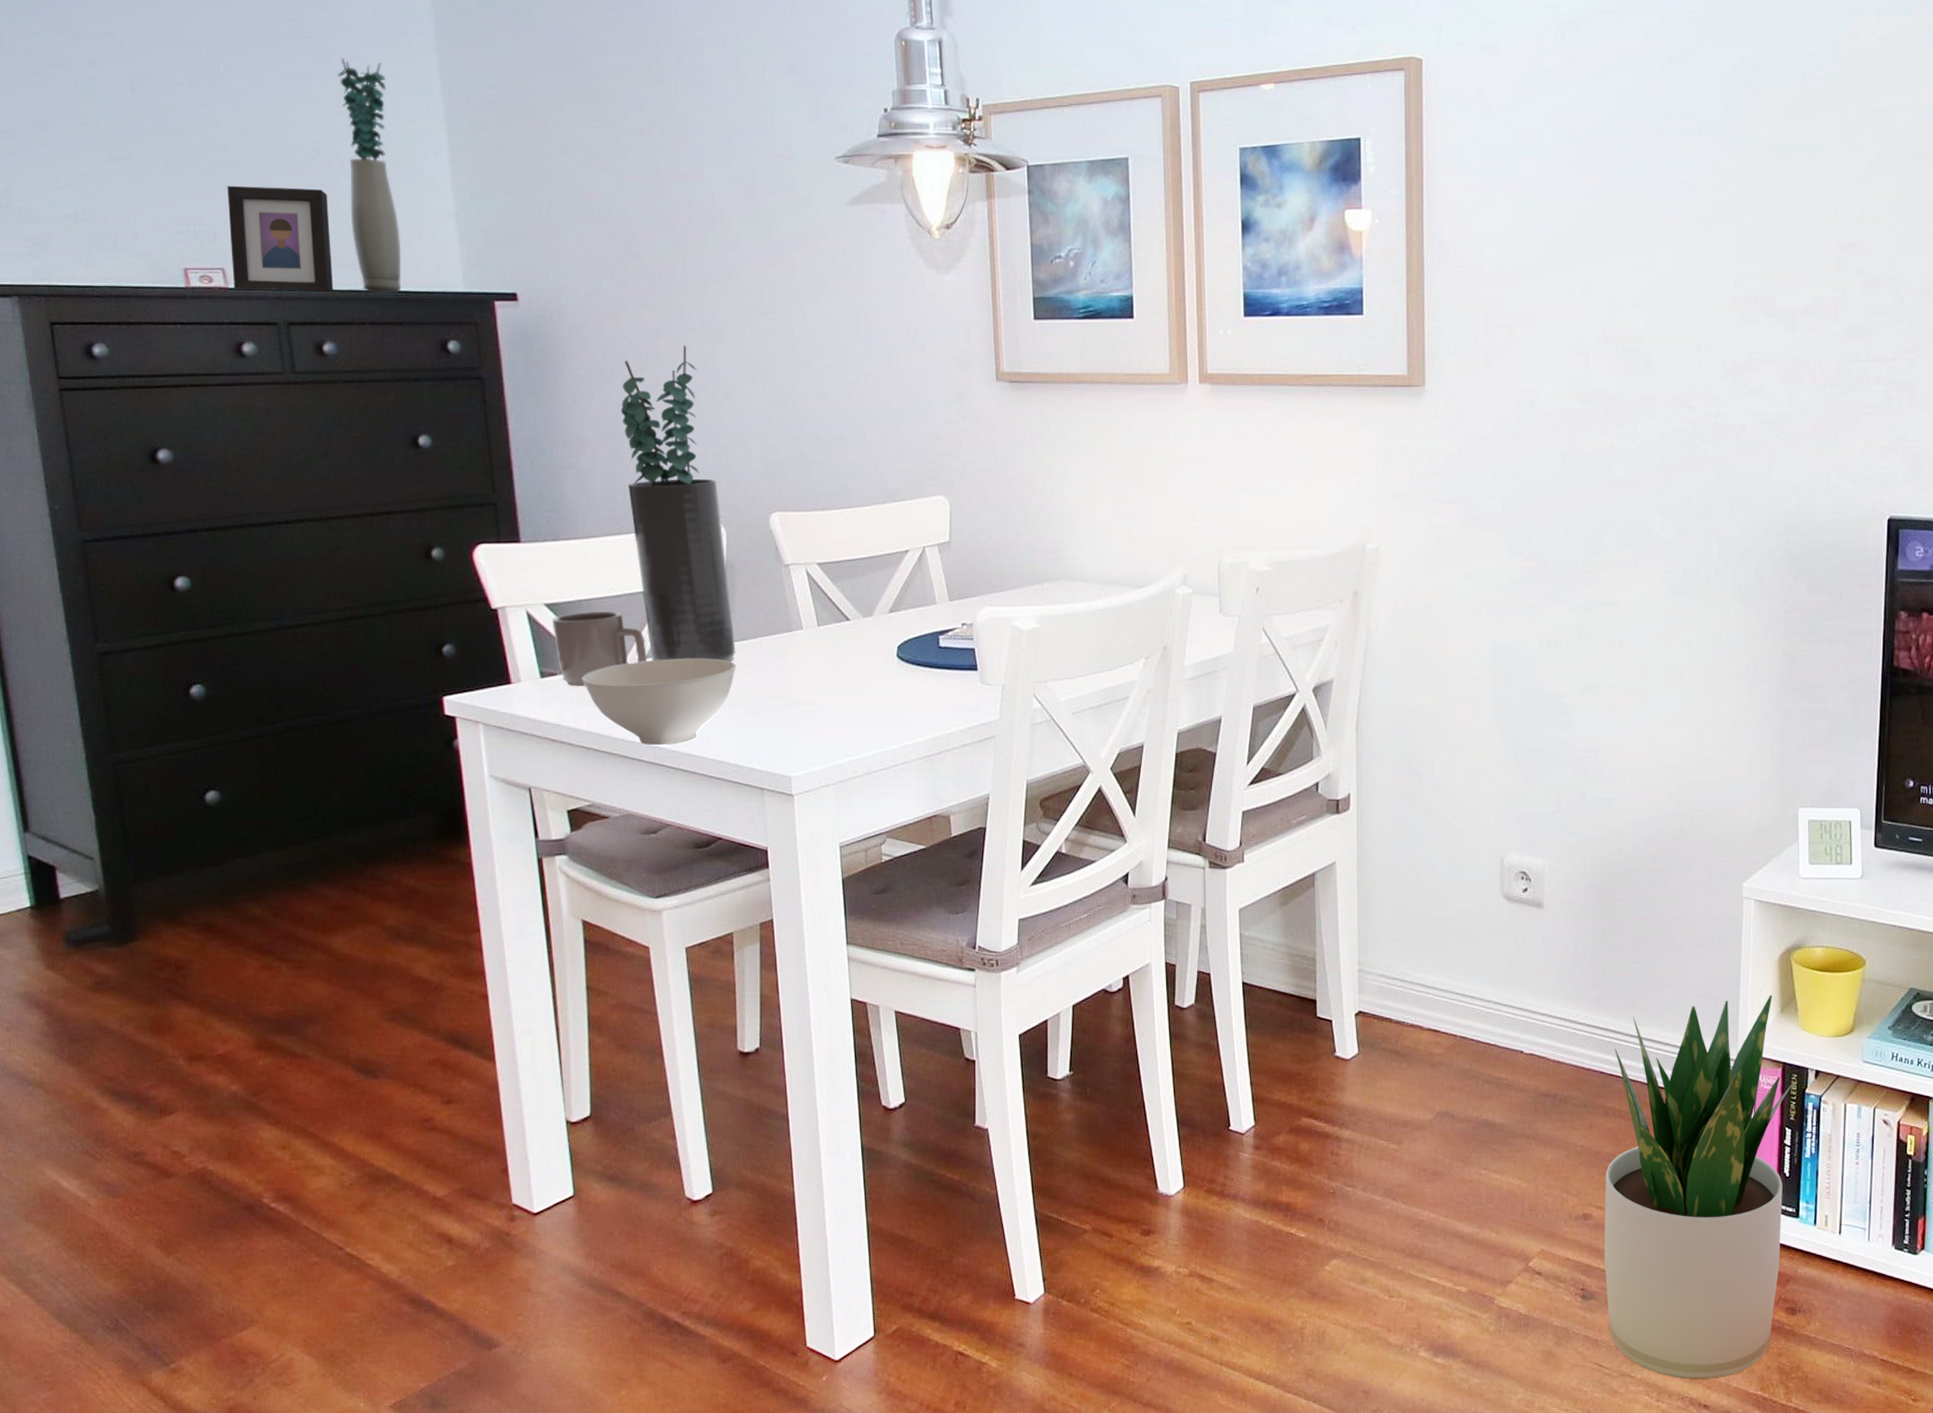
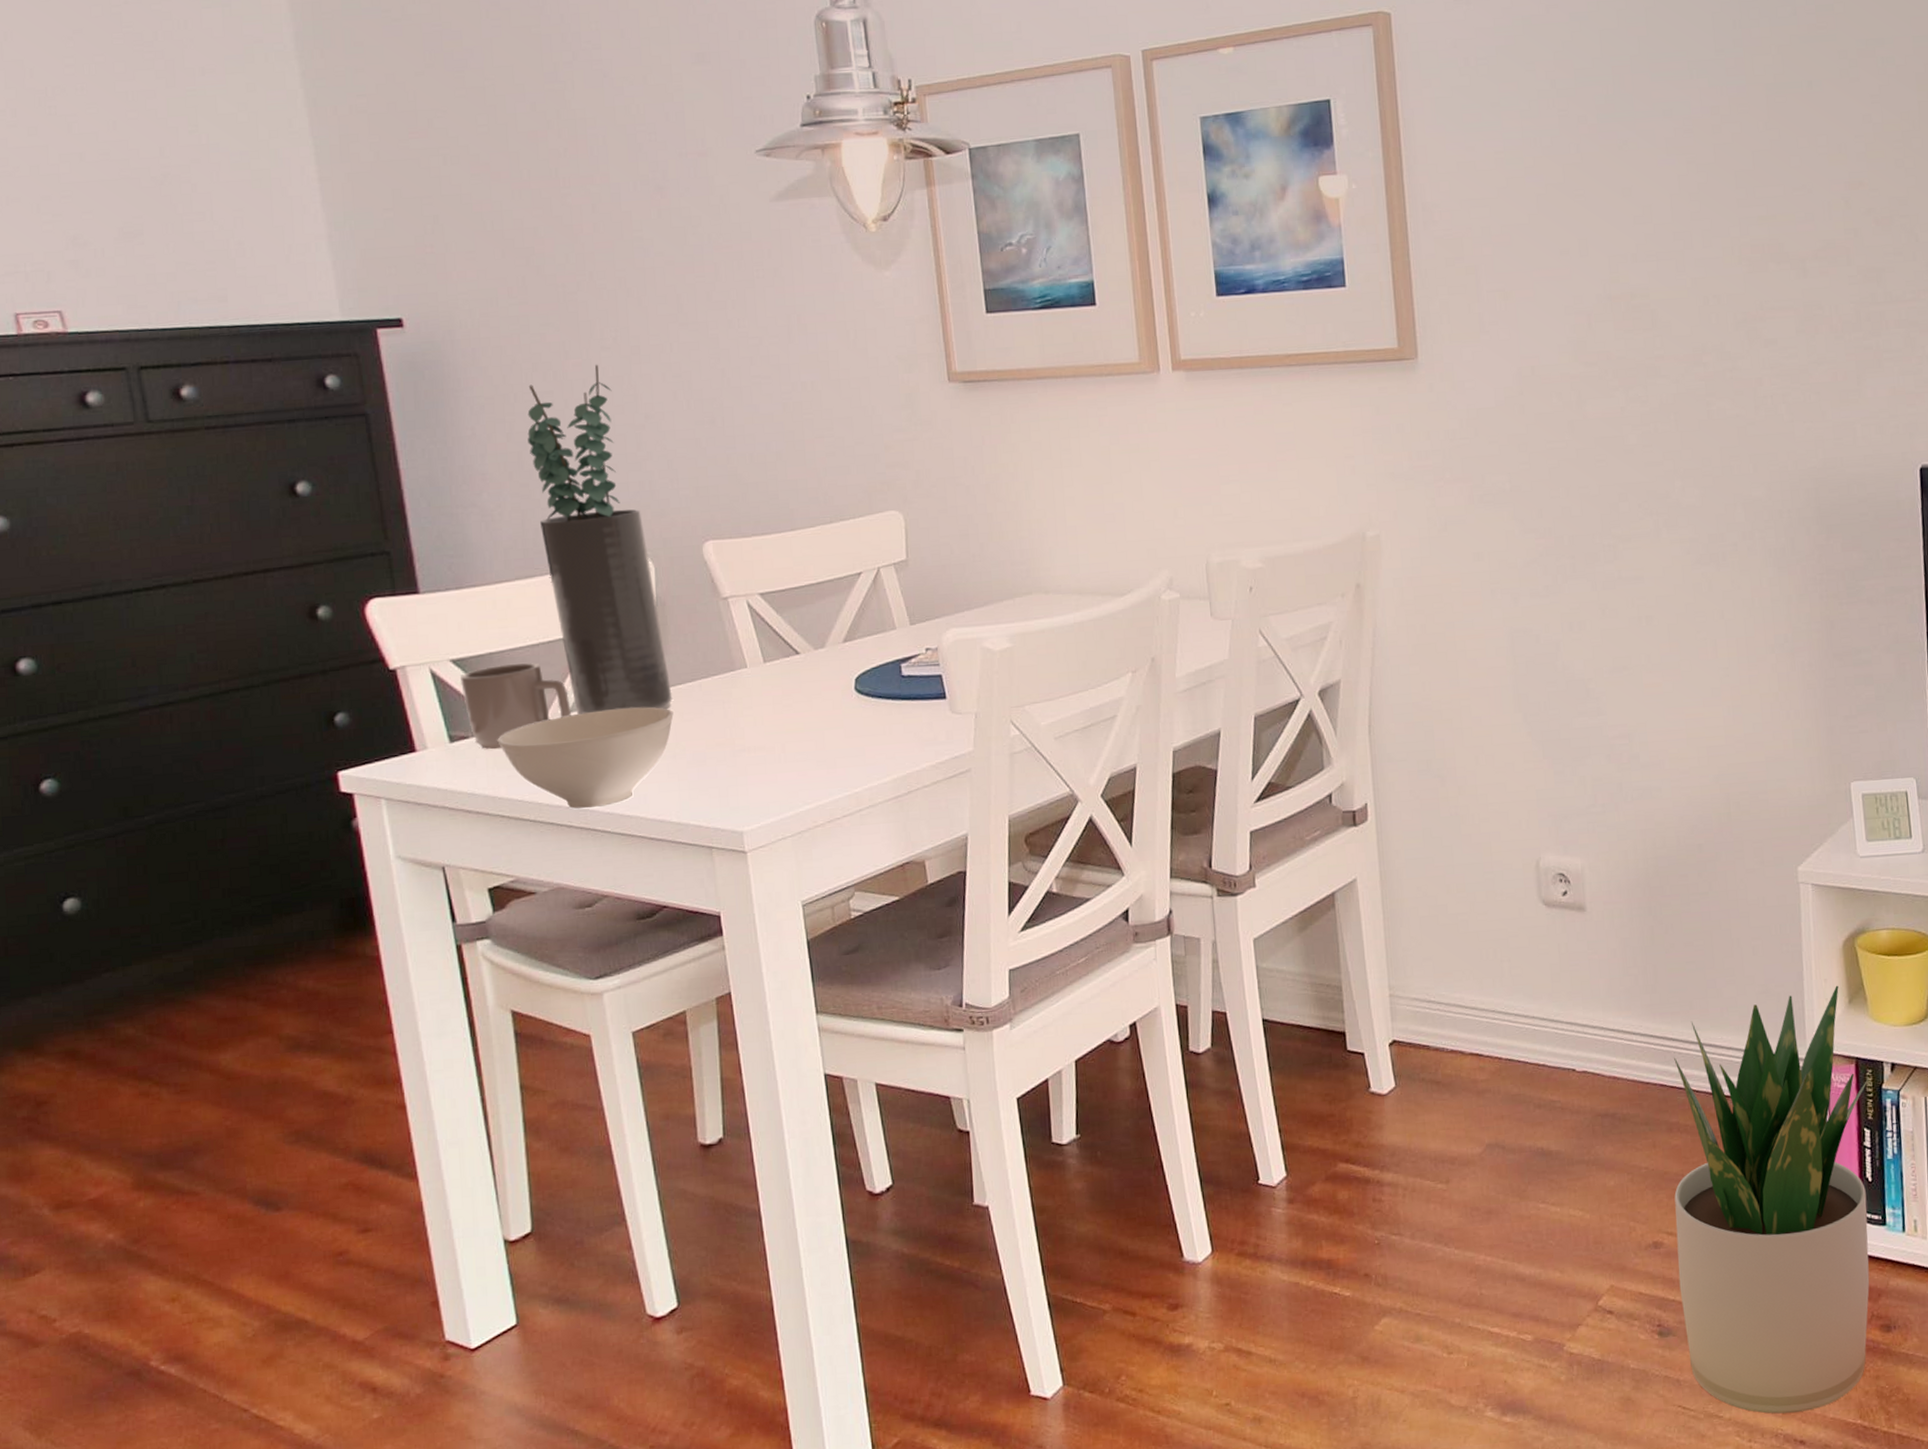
picture frame: present [227,185,334,294] -> none [61,217,191,335]
vase: present [338,58,402,294] -> none [185,72,269,330]

